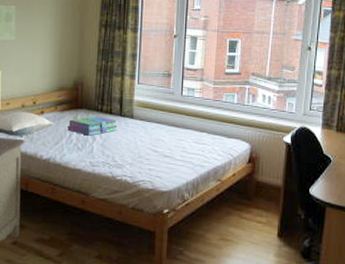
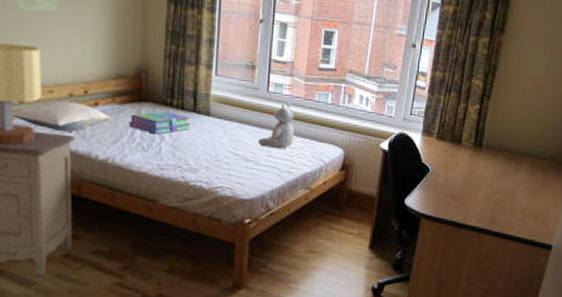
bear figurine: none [173,103,206,146] -> present [257,102,295,150]

